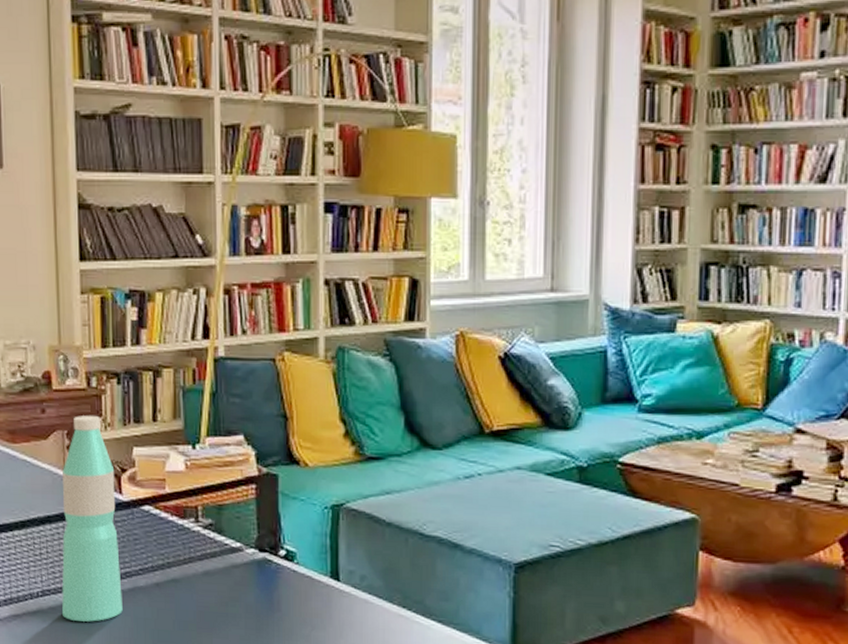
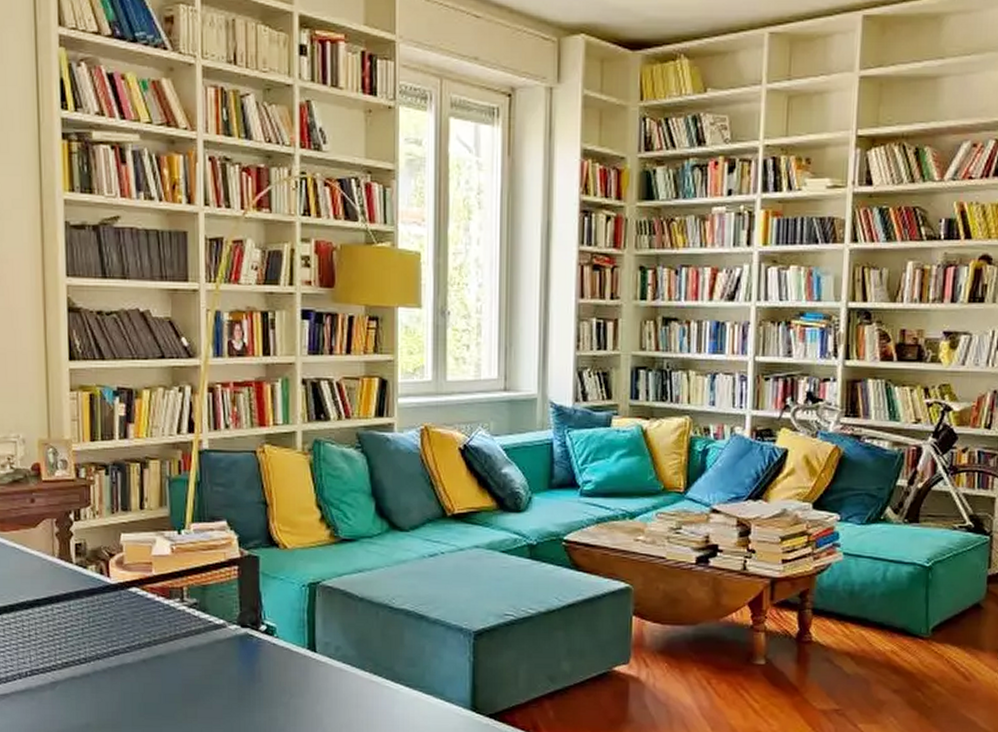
water bottle: present [61,416,123,622] -> none [50,505,110,698]

